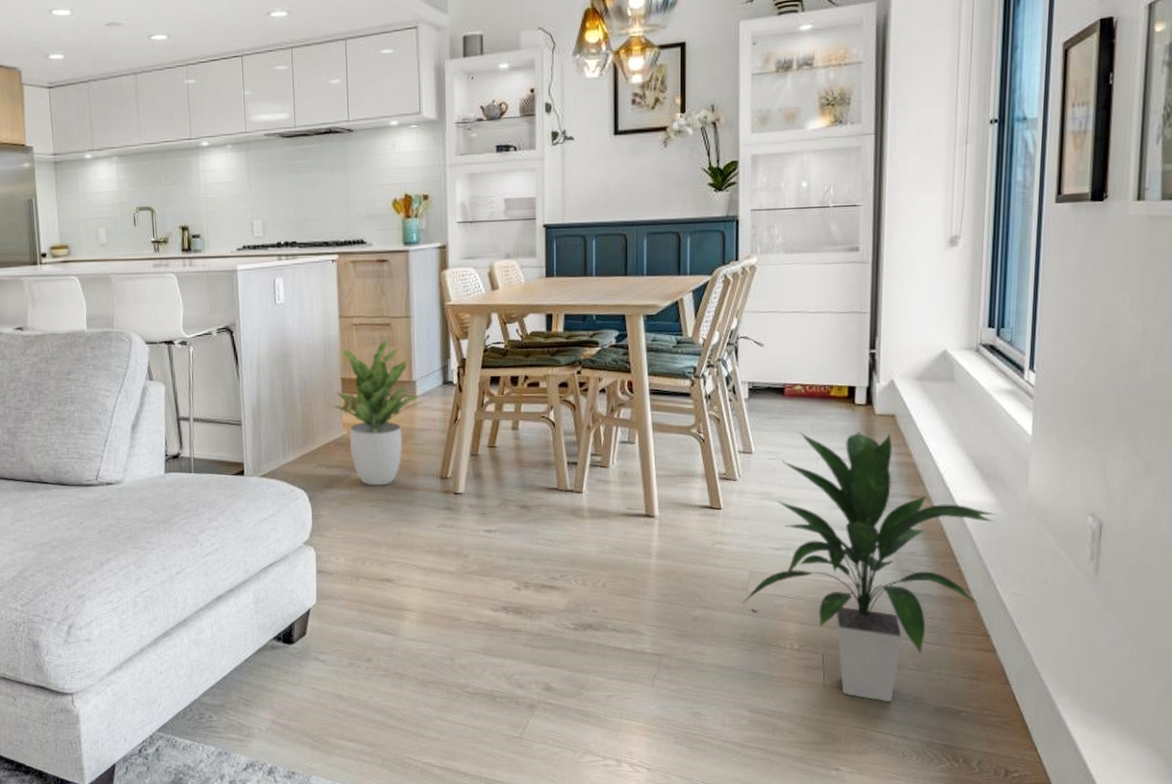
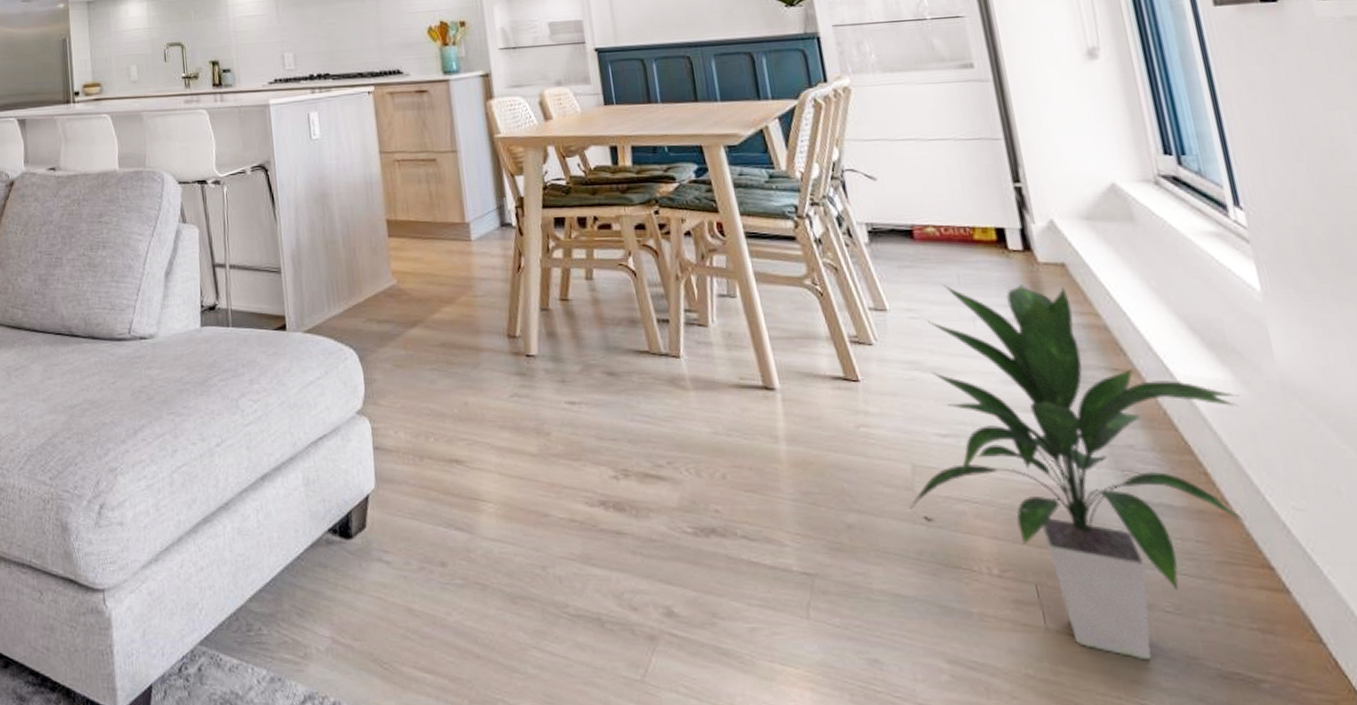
potted plant: present [328,338,424,486] -> none [374,175,481,345]

